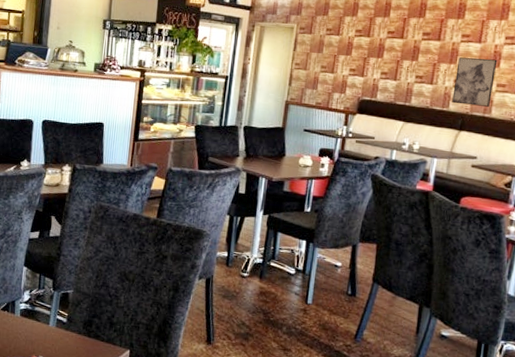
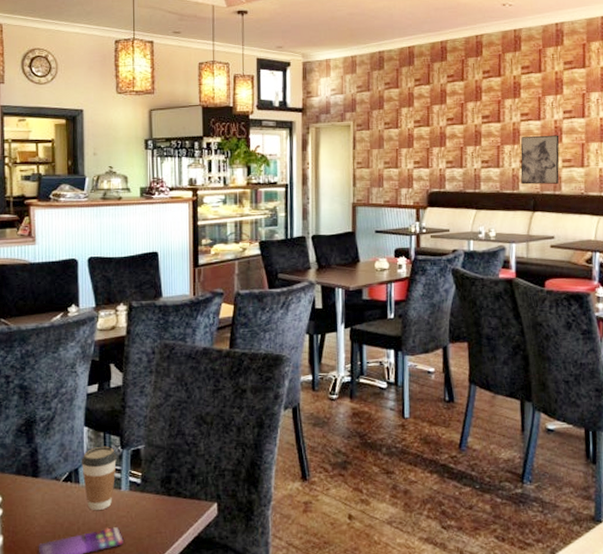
coffee cup: none [18,285,48,339] -> present [82,446,117,510]

